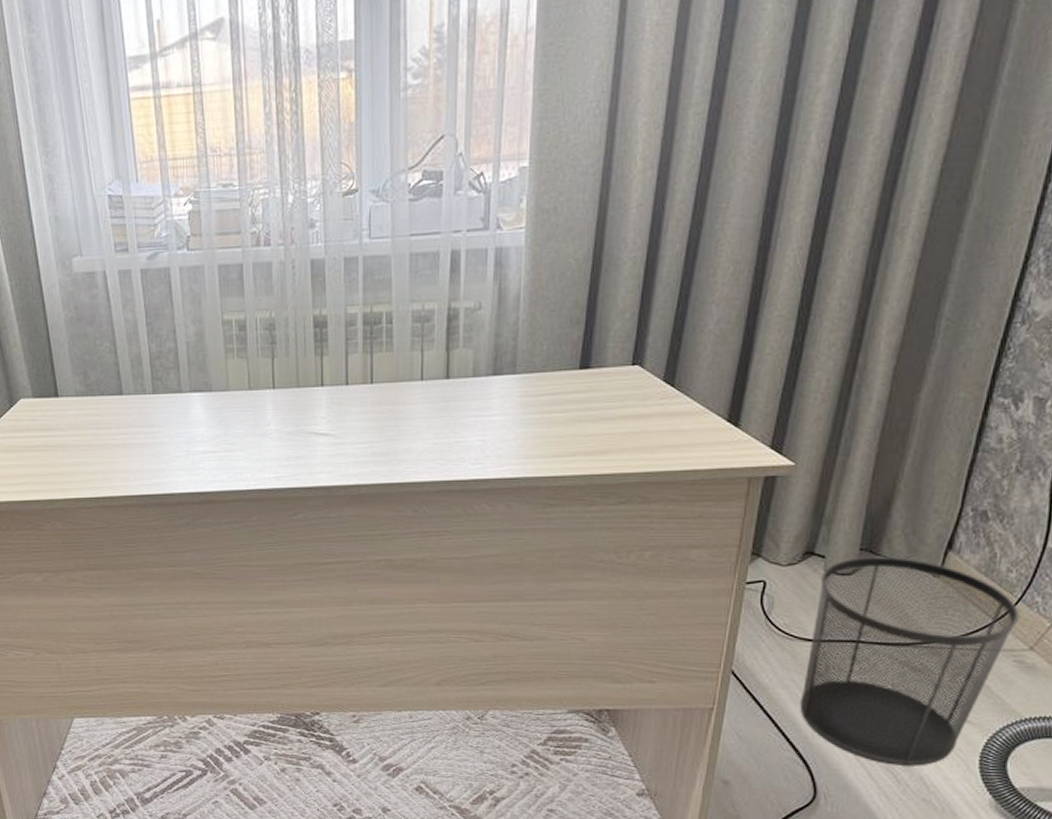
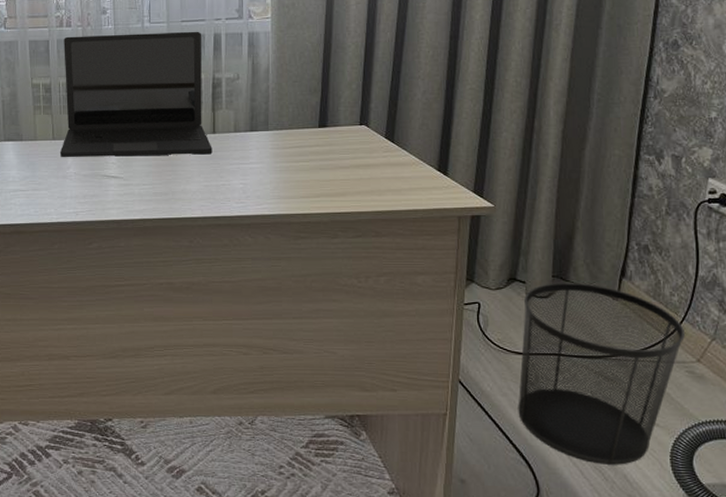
laptop: none [258,247,445,412] -> present [60,31,212,158]

